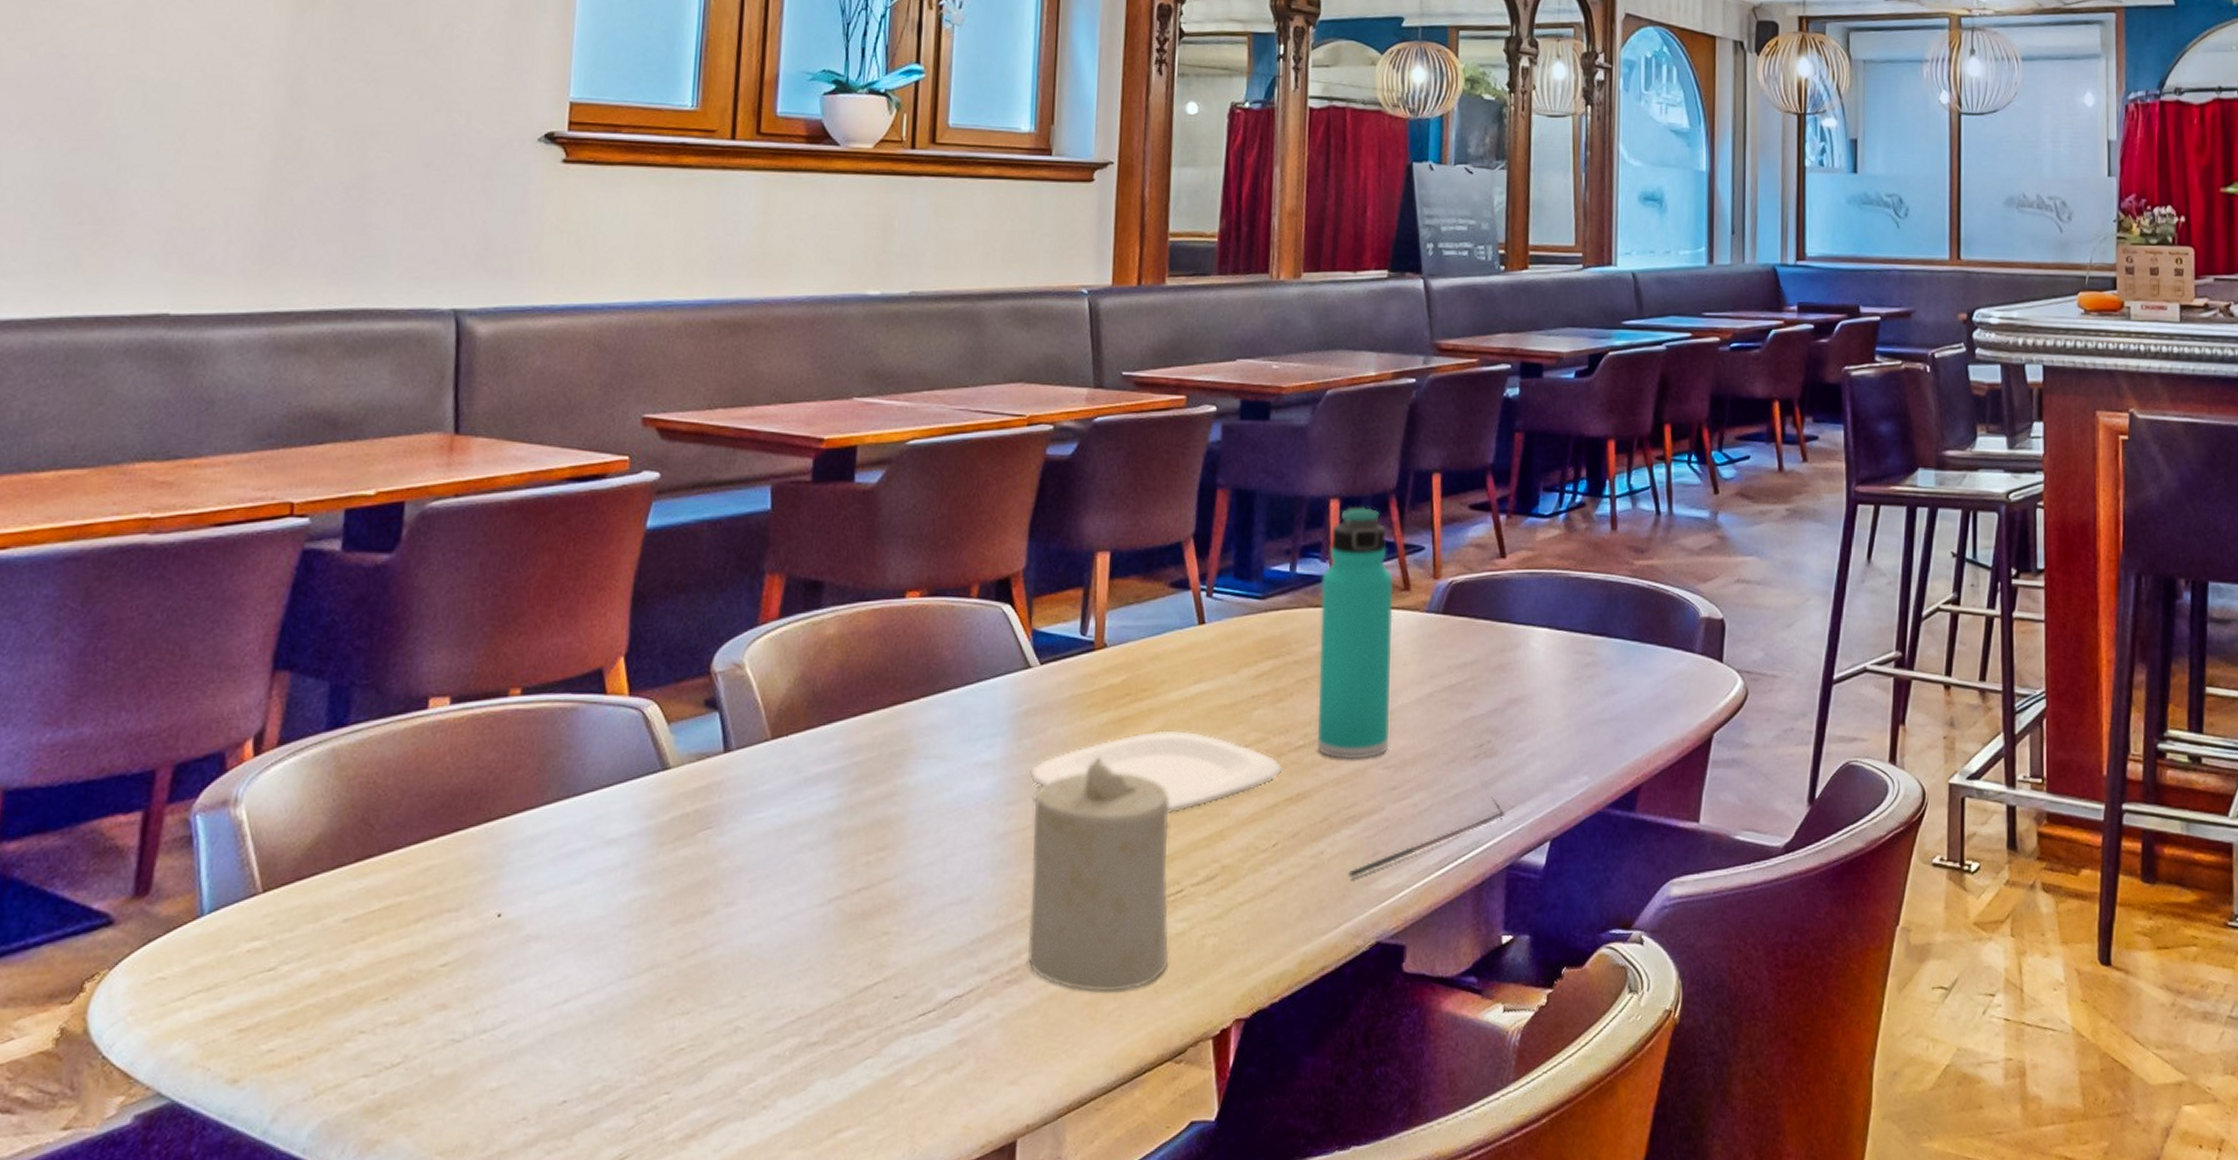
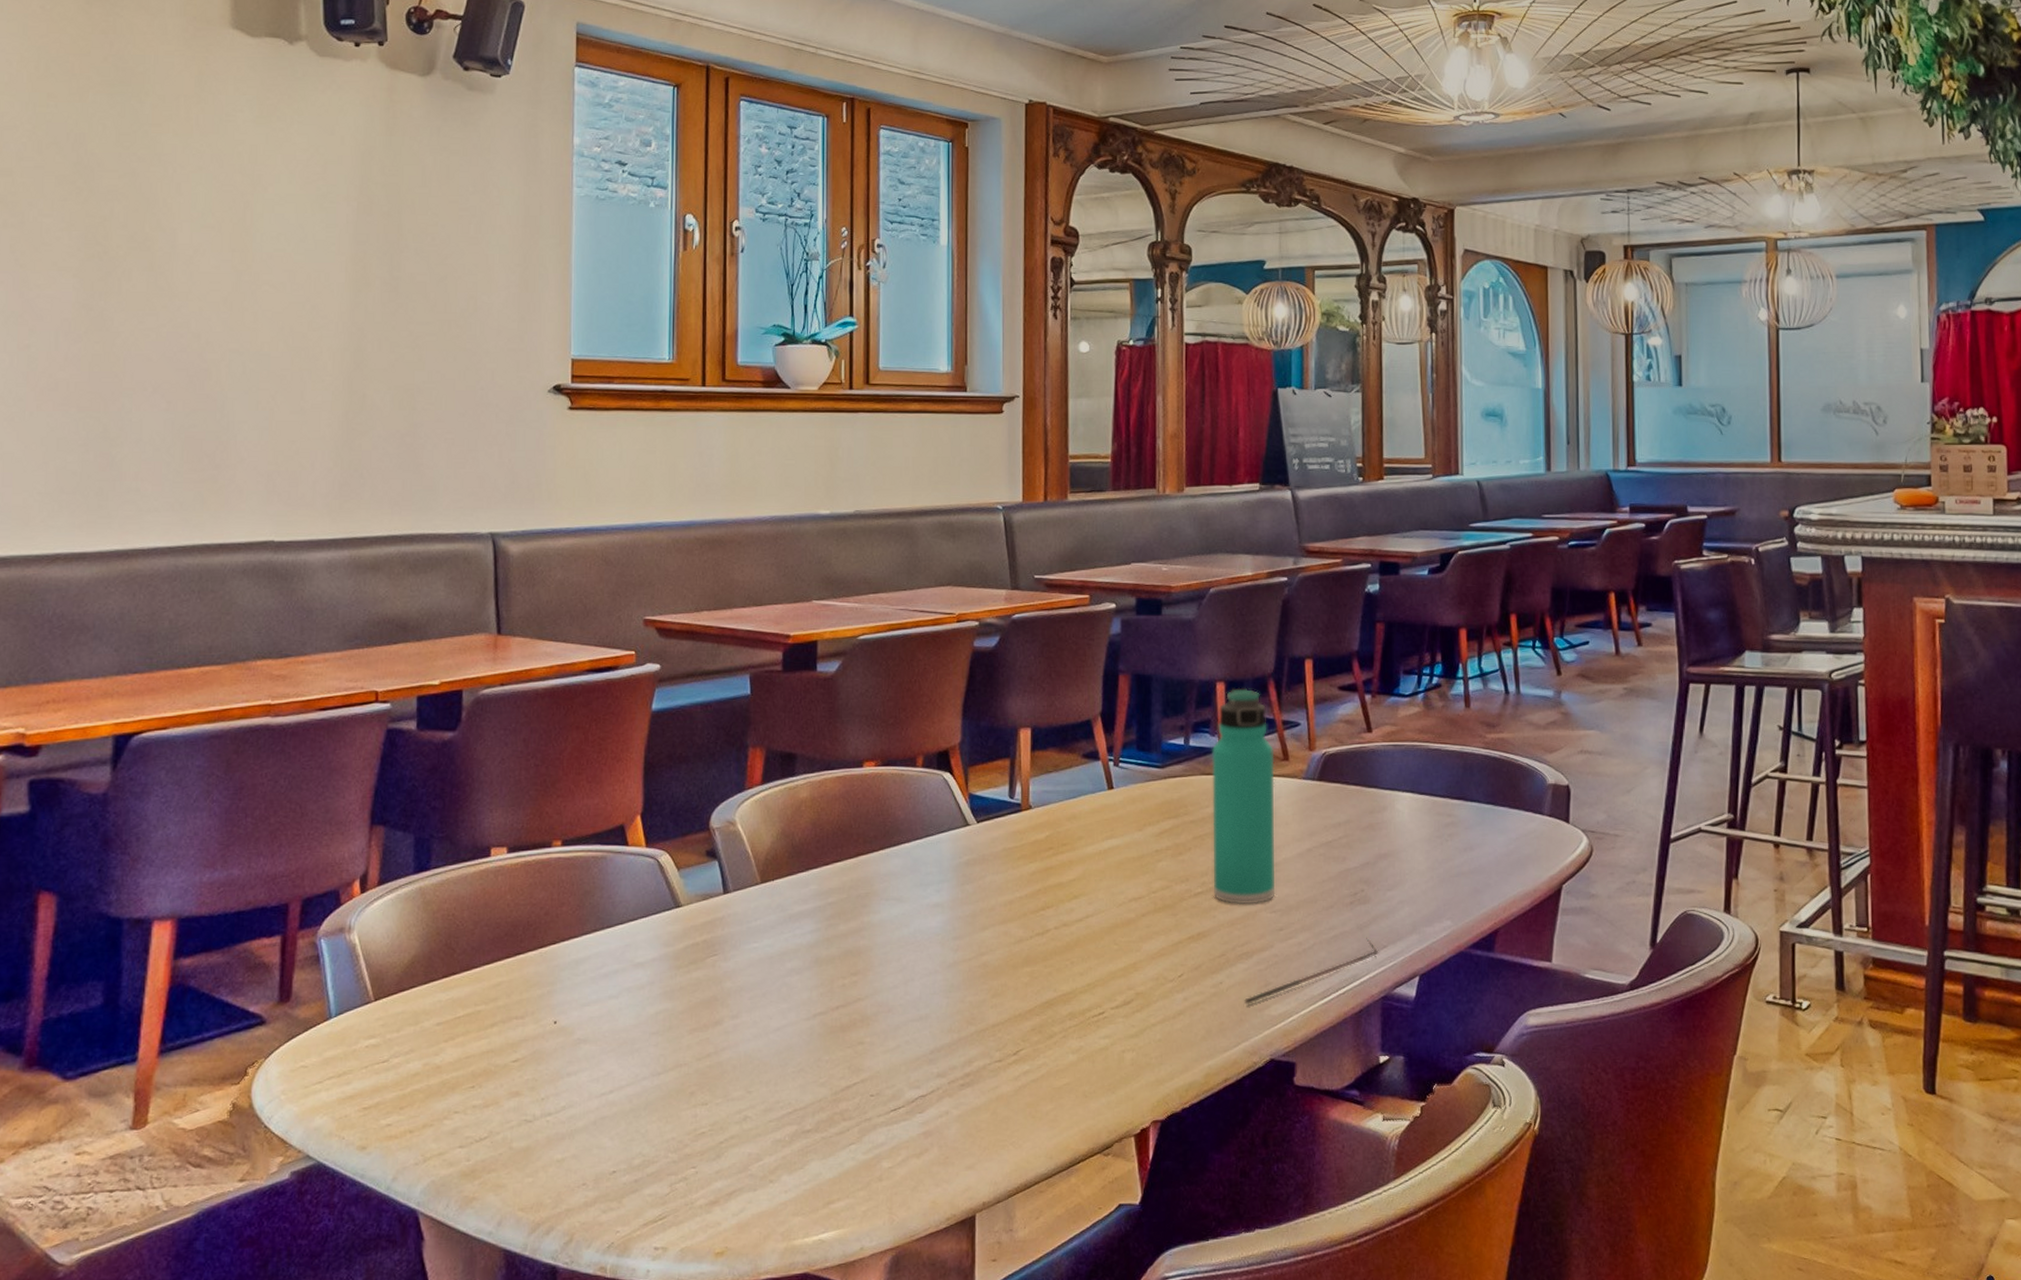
candle: present [1028,756,1171,992] -> none [977,900,1095,1095]
plate: present [1030,730,1283,813] -> none [972,878,1185,948]

